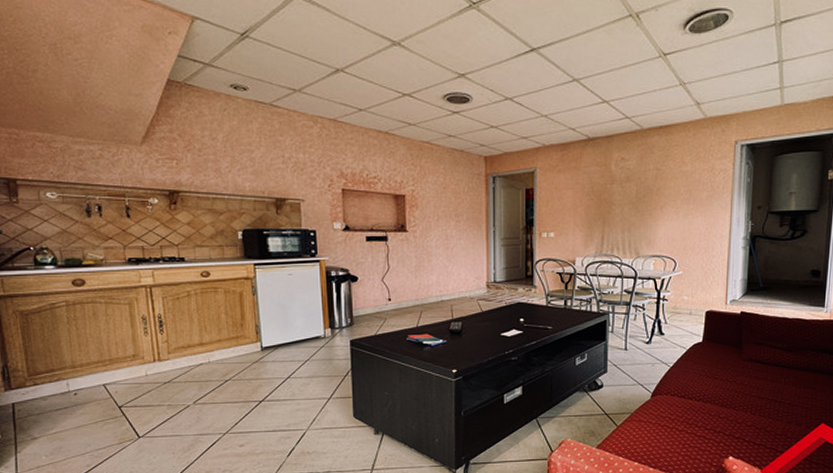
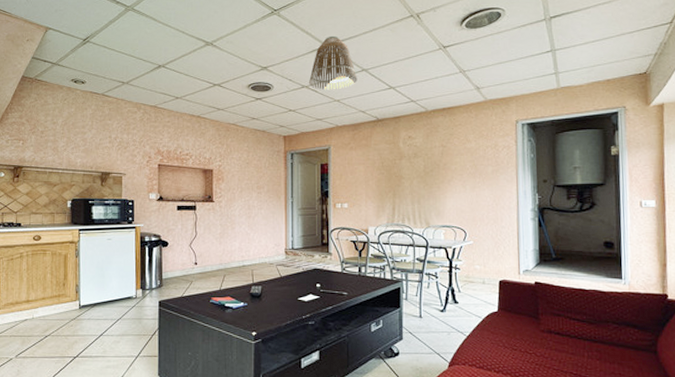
lamp shade: none [513,37,568,103] -> present [309,35,357,90]

